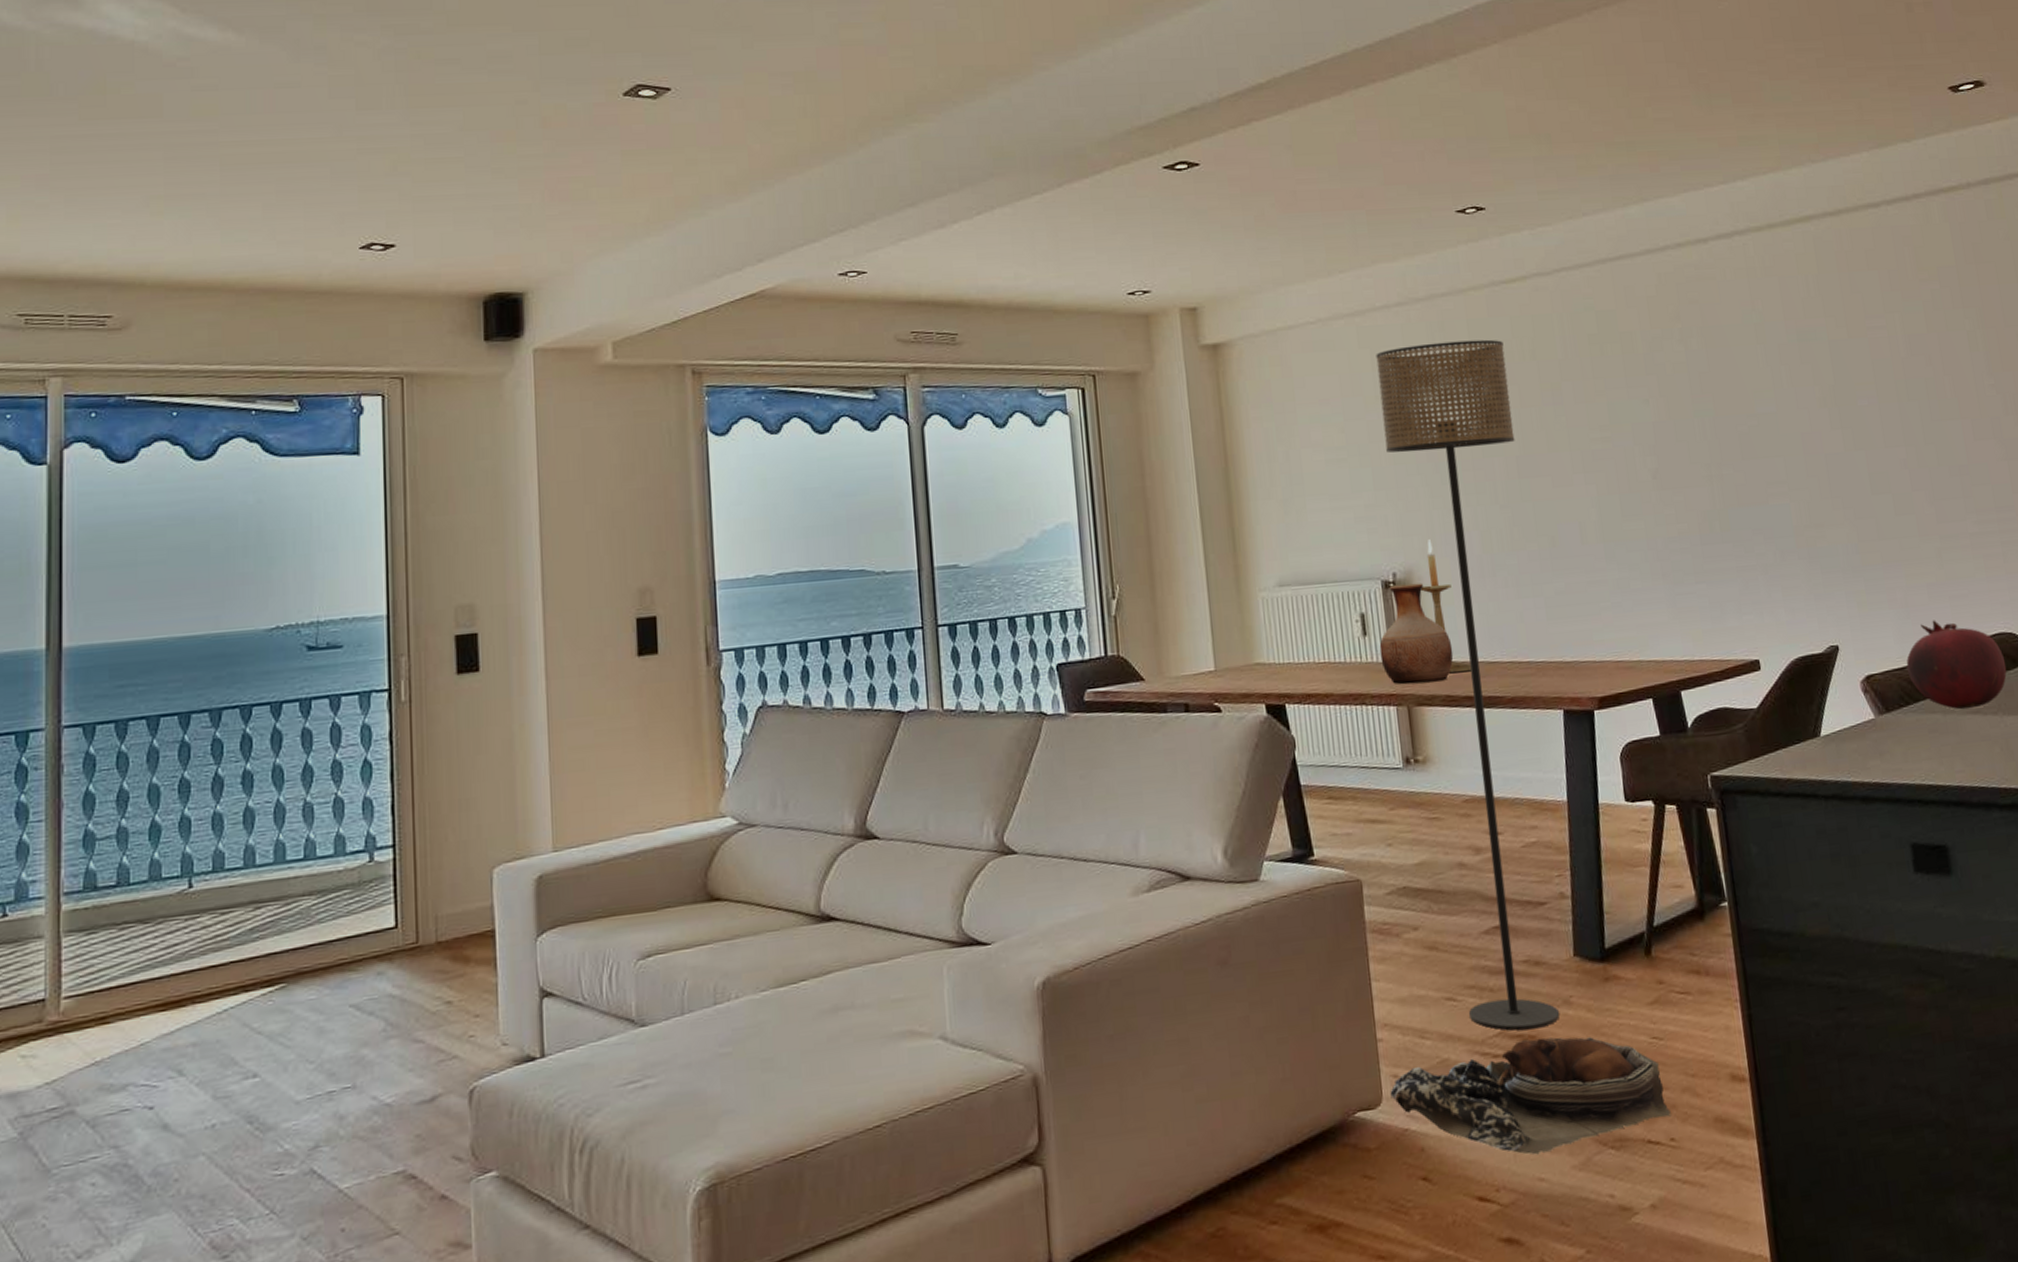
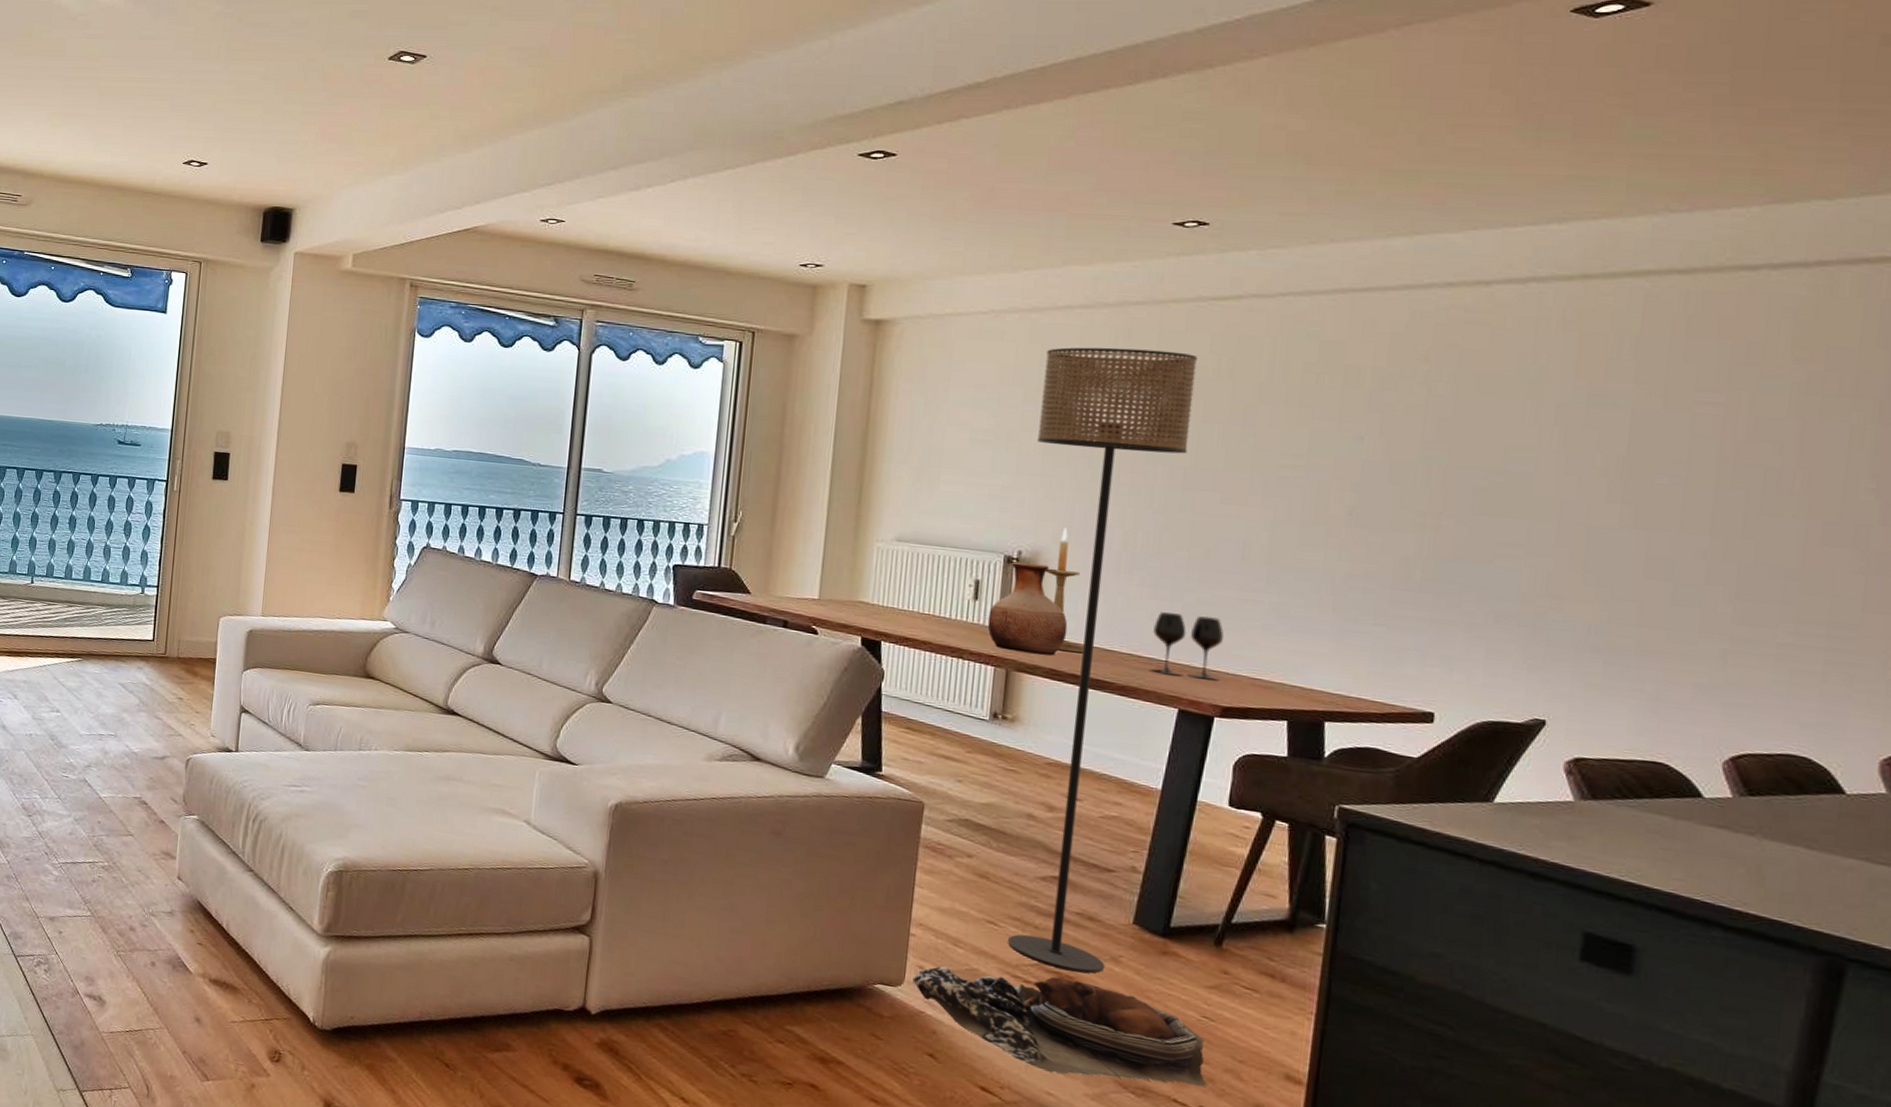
wine glass: none [1525,605,1590,676] -> present [1149,612,1225,681]
fruit: present [1906,620,2007,710] -> none [1635,722,1786,823]

